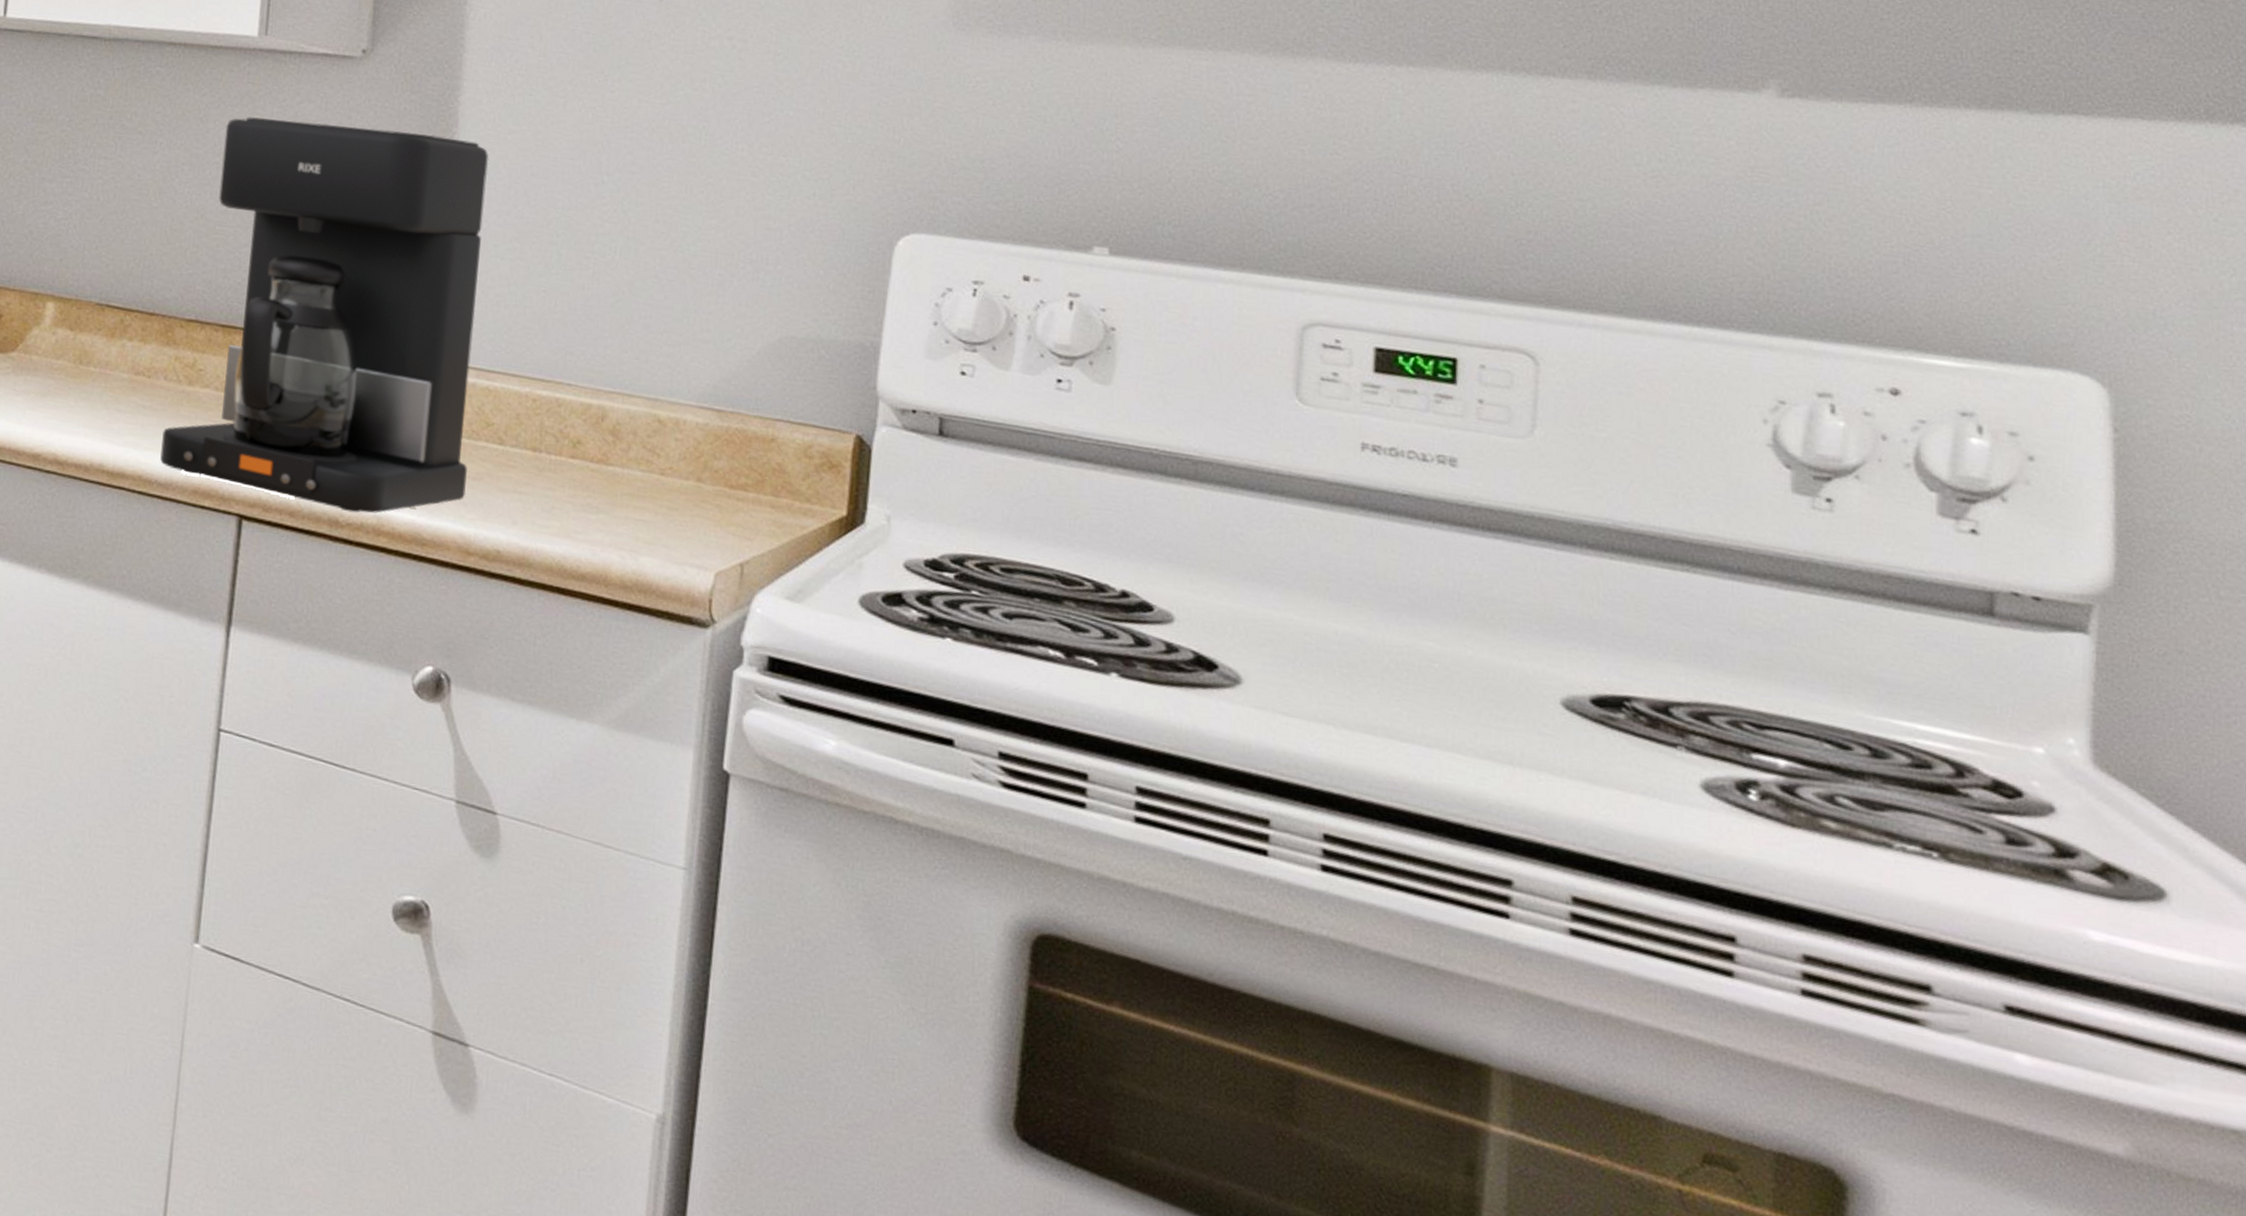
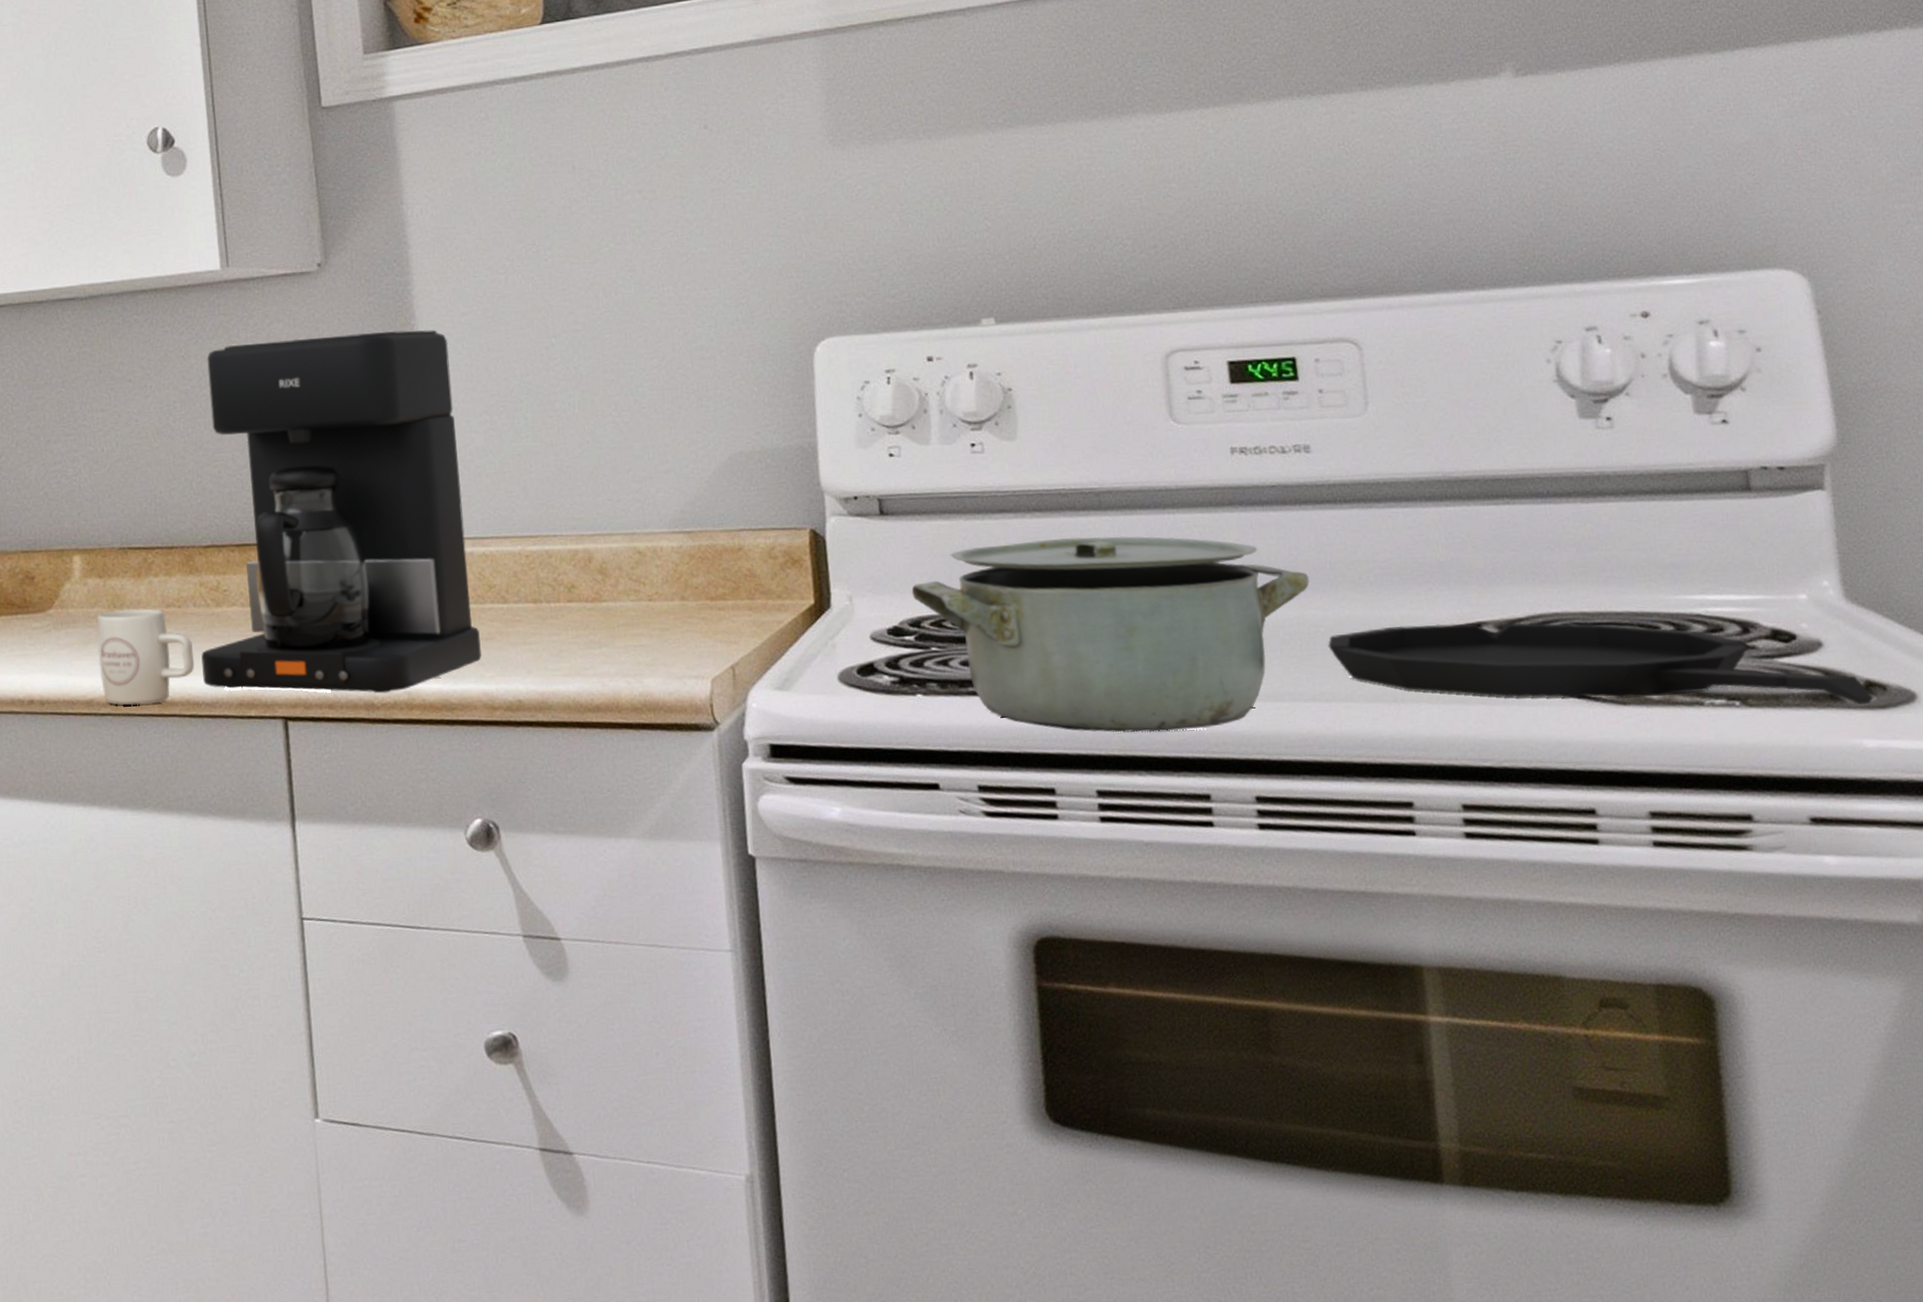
mug: none [52,366,157,472] -> present [96,608,195,706]
saucepan: none [959,491,1430,747] -> present [911,536,1309,733]
frying pan: none [1440,674,2111,890] -> present [1328,622,1874,704]

